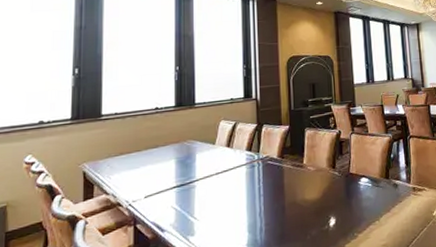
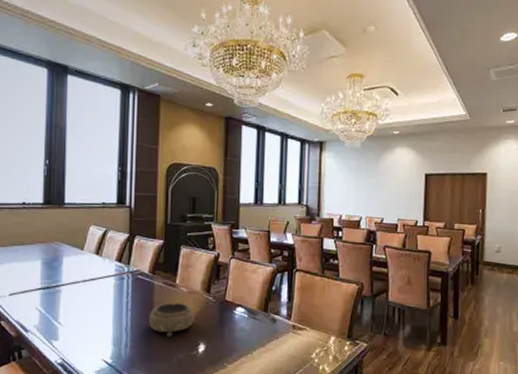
decorative bowl: none [280,180,323,216] -> present [148,302,194,337]

